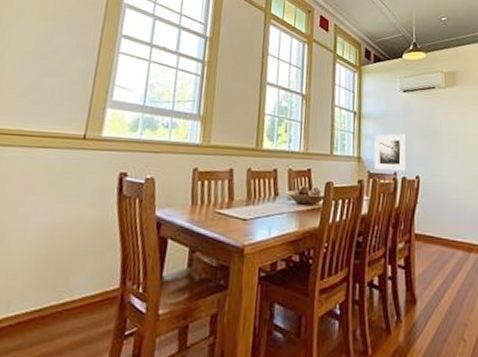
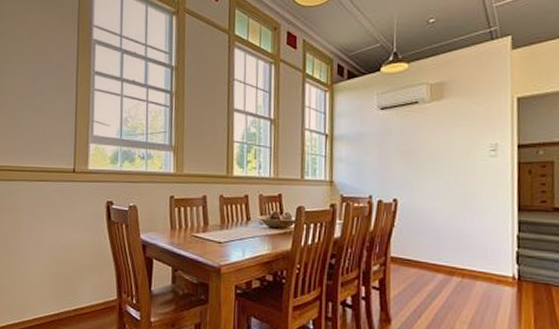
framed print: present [374,133,407,171] -> none [347,155,383,194]

